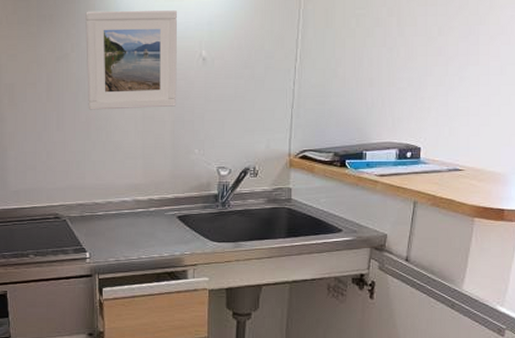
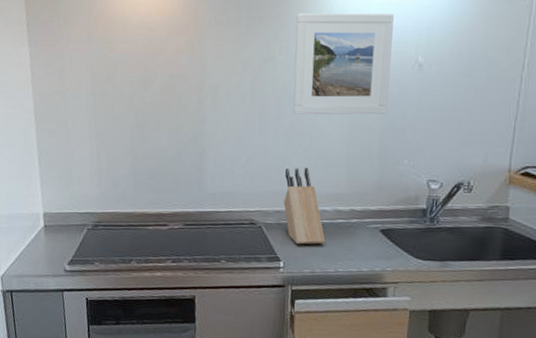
knife block: none [84,160,127,235] -> present [283,167,326,245]

